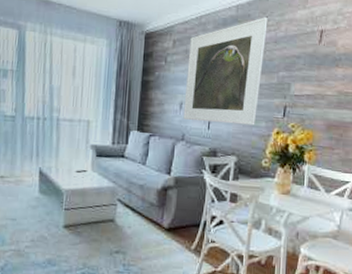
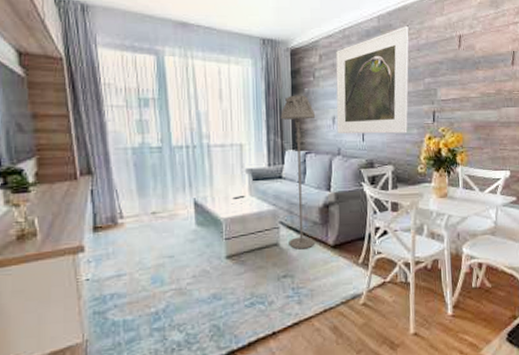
floor lamp: none [124,78,164,229] -> present [280,95,316,250]

